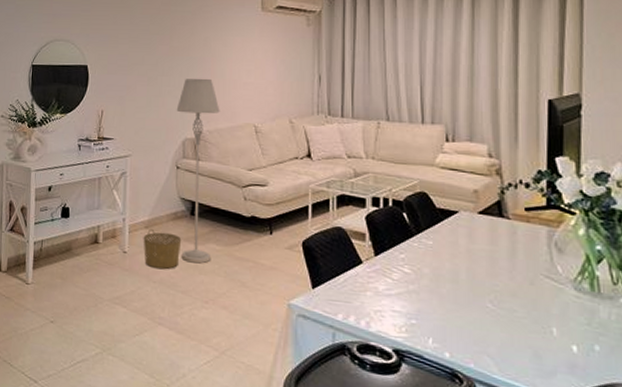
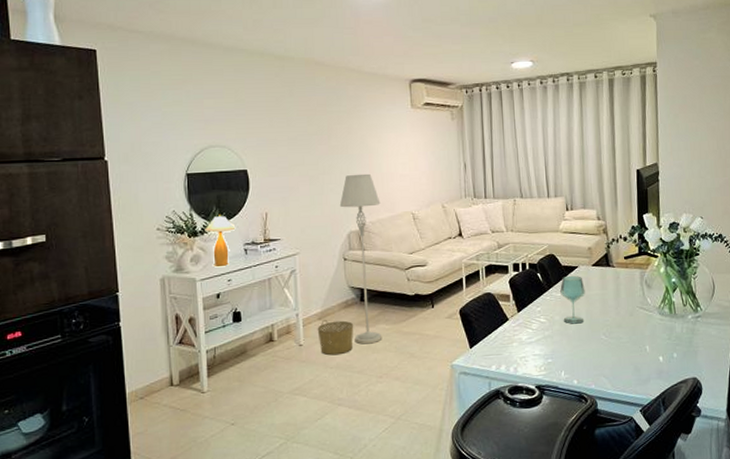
table lamp: none [43,107,72,159] -> present [204,214,236,266]
wine glass: none [432,221,467,283] -> present [560,275,585,324]

